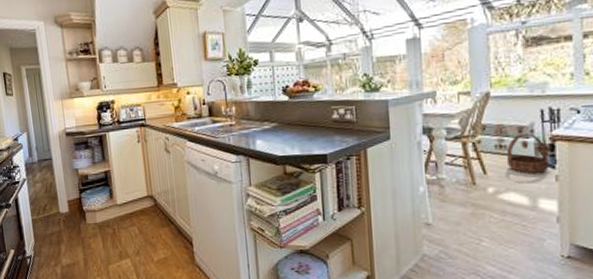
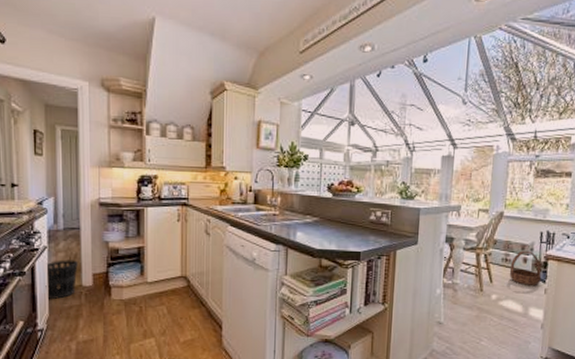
wastebasket: none [27,189,55,227] -> present [45,260,78,299]

